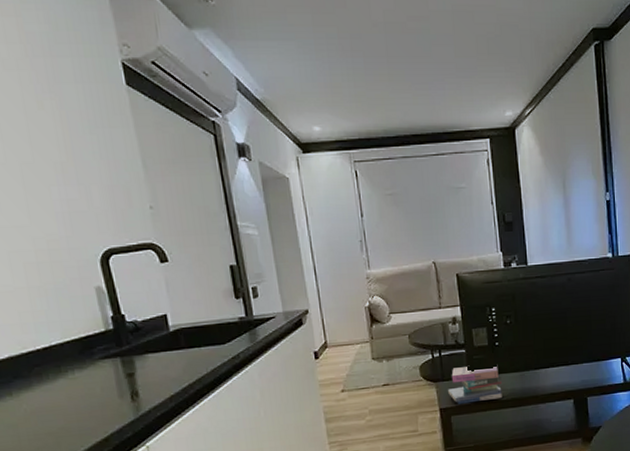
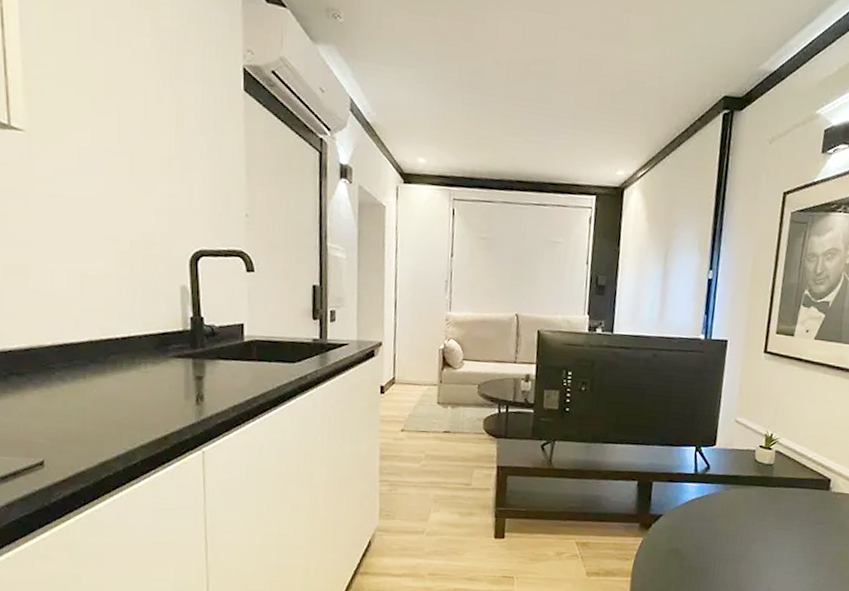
books: present [448,365,503,404] -> none [509,427,567,467]

